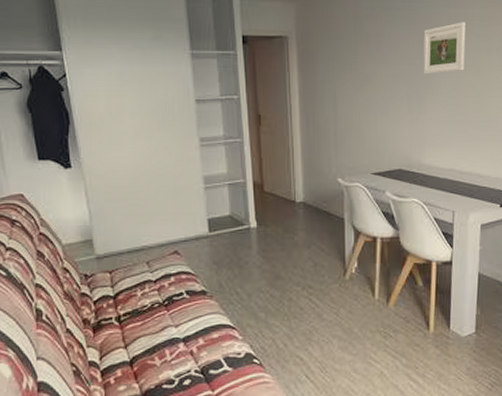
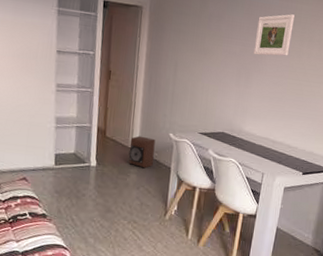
speaker: none [293,185,323,223] -> present [128,135,156,169]

